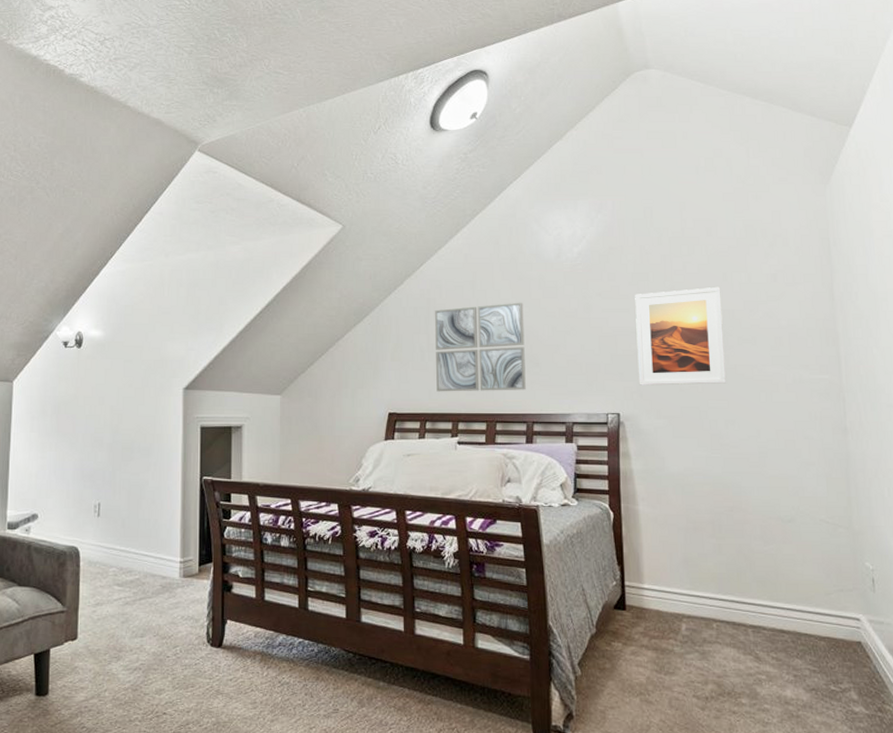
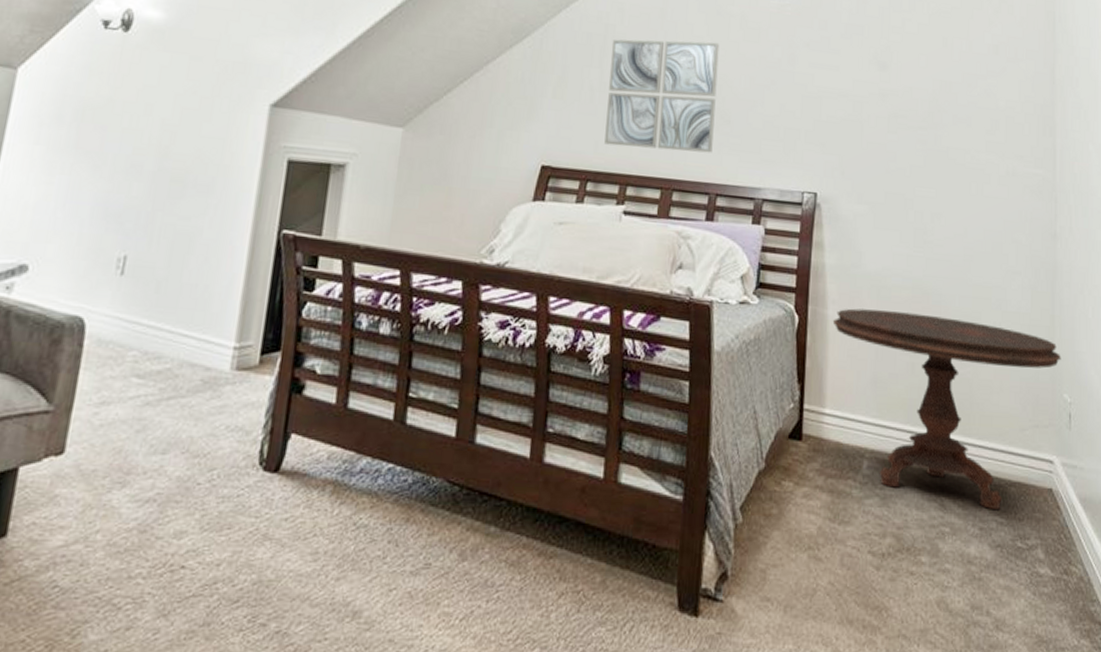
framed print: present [635,286,726,386] -> none [841,49,940,169]
side table: none [643,503,861,661] -> present [832,308,1061,511]

